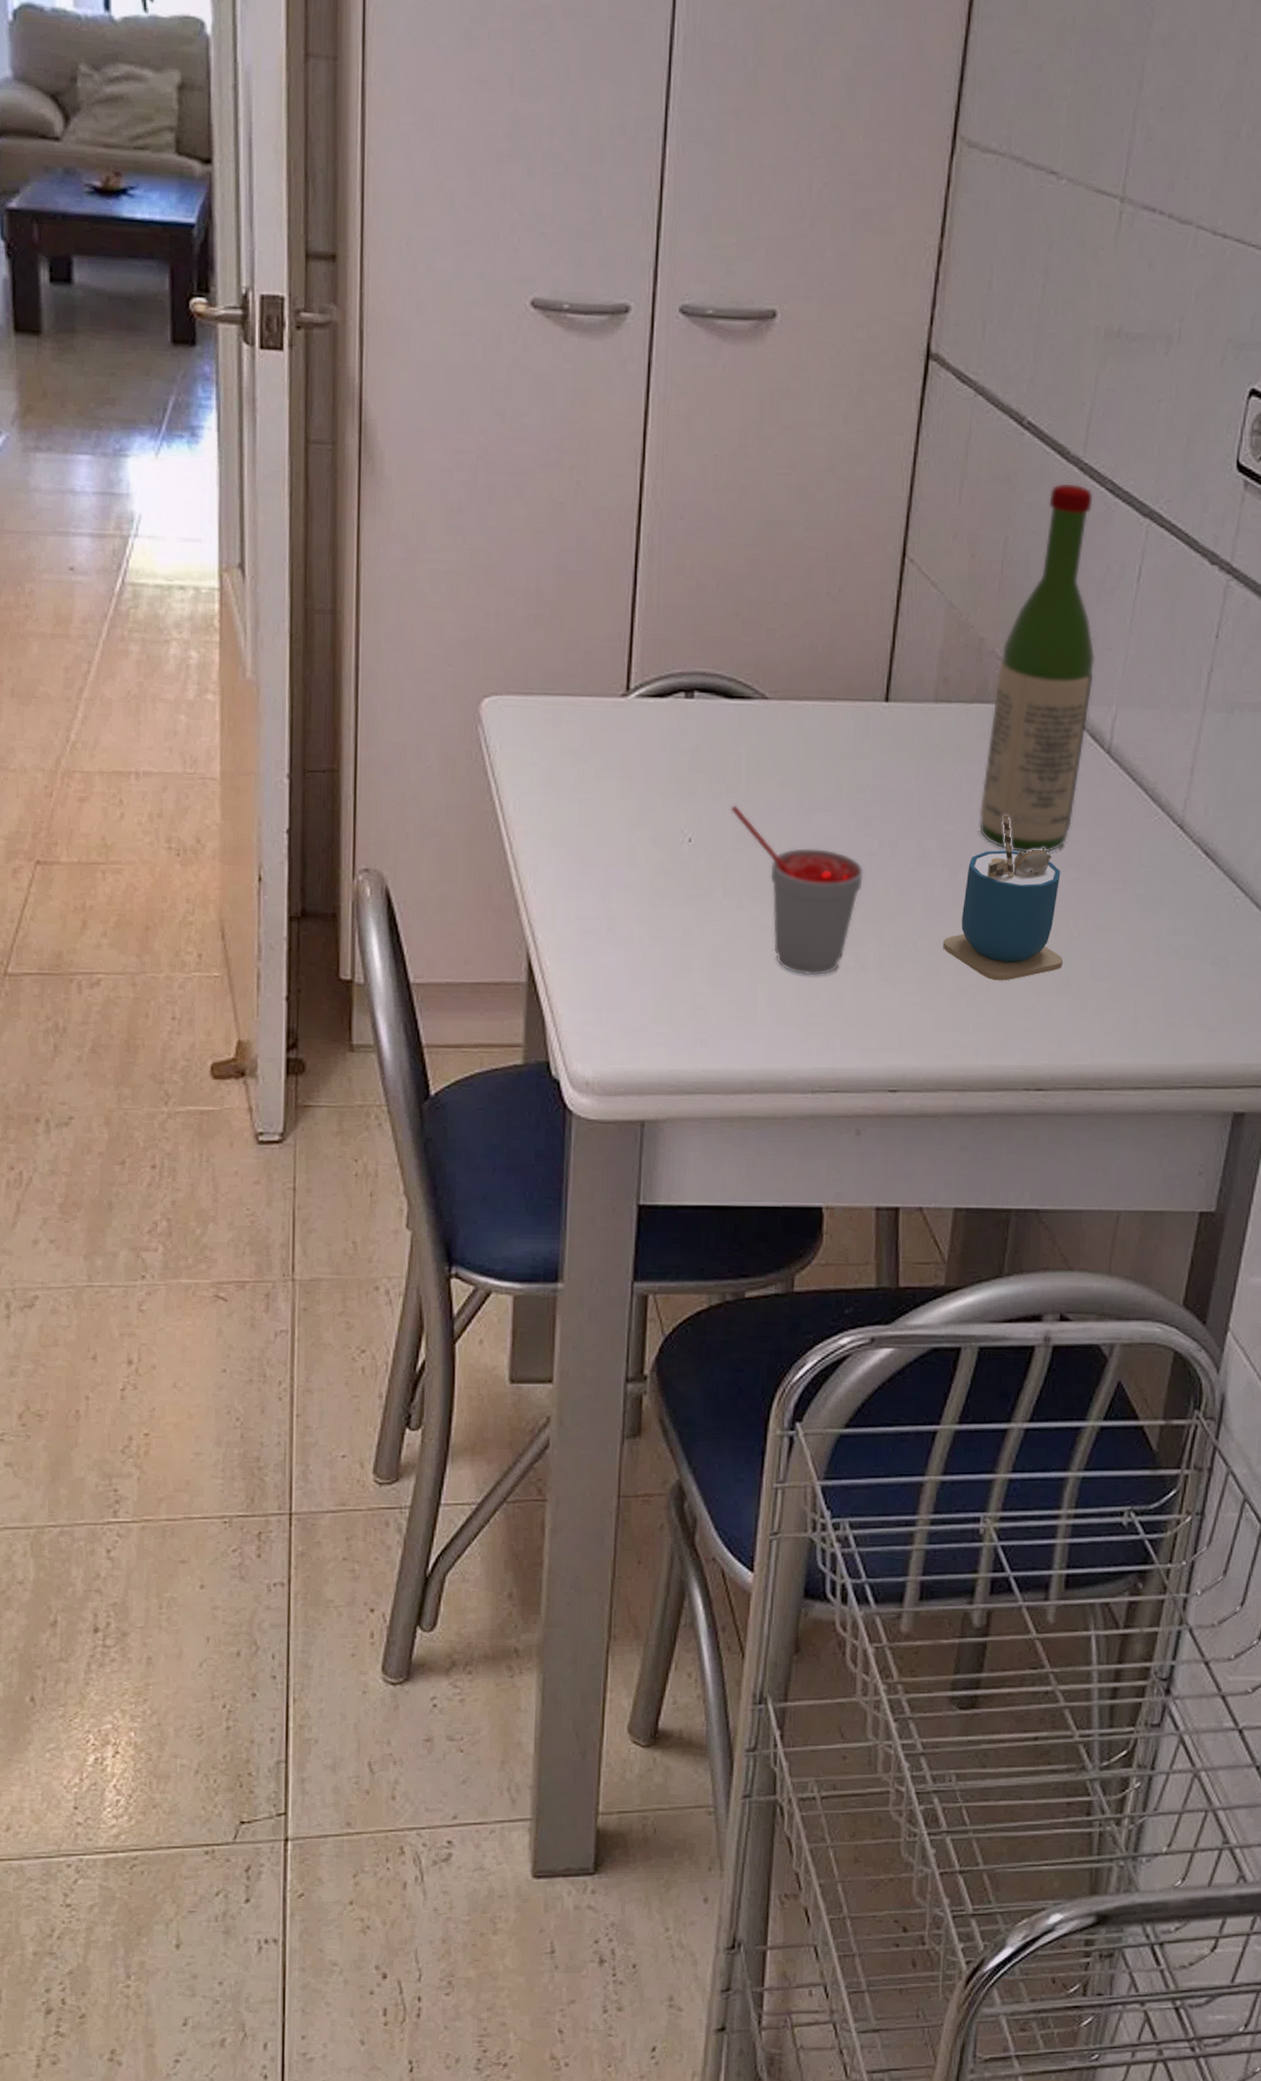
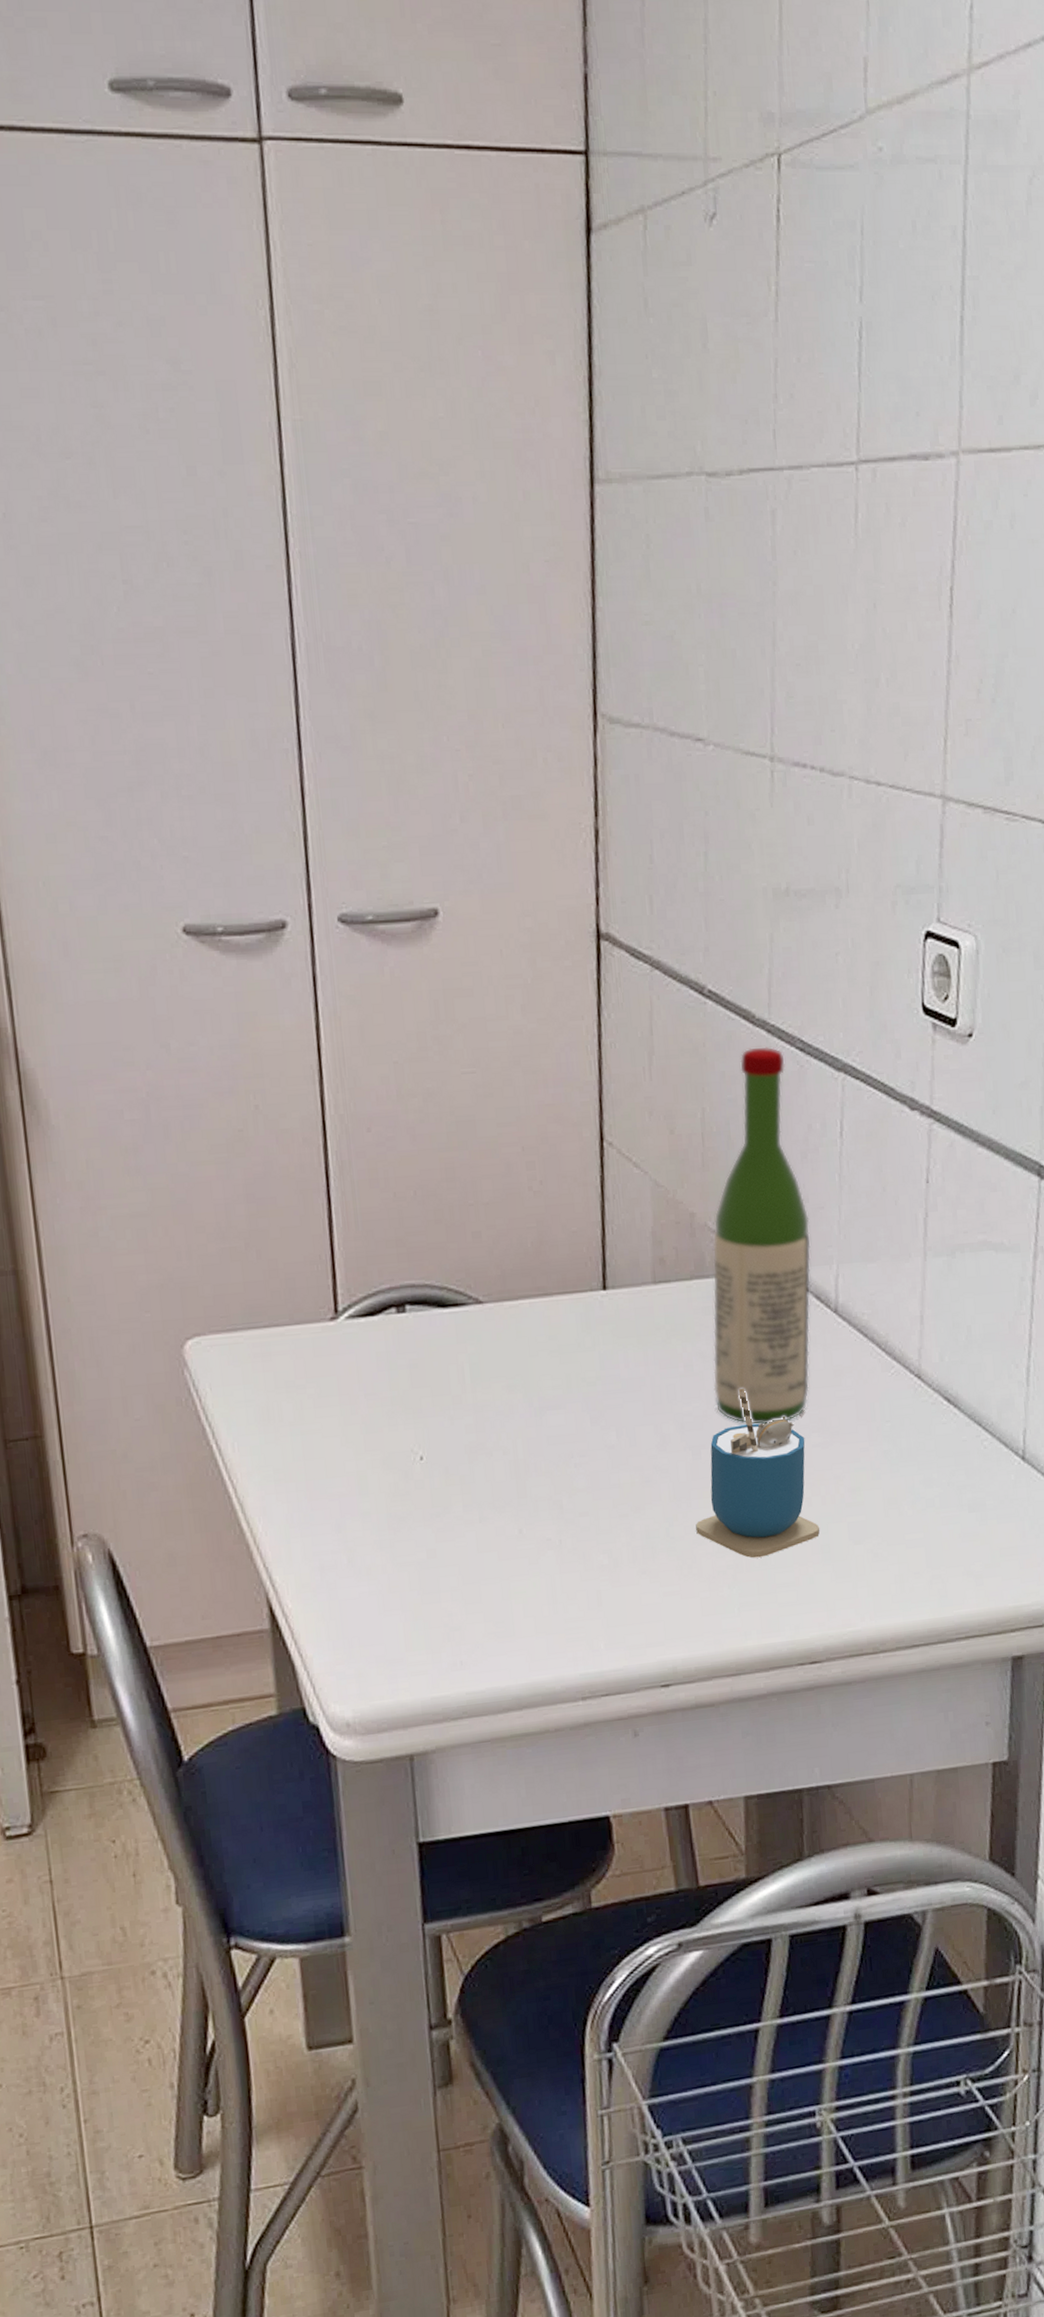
cup: present [730,805,864,976] -> none [459,1415,606,1581]

